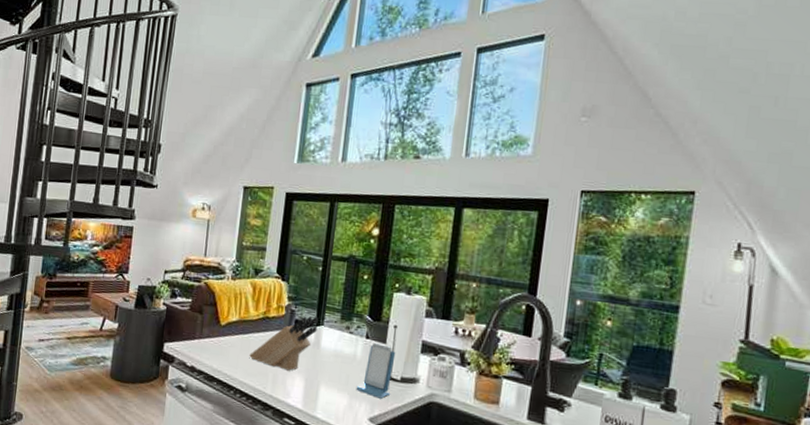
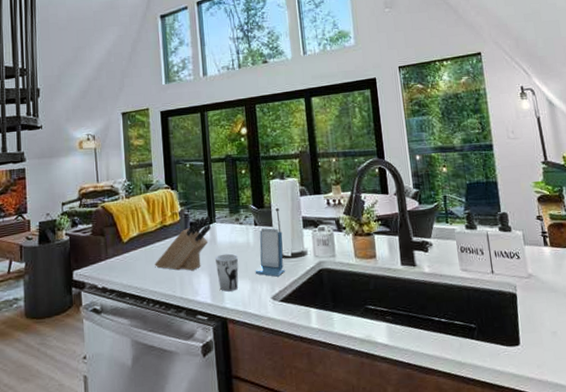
cup: none [313,360,341,403] -> present [215,253,239,292]

